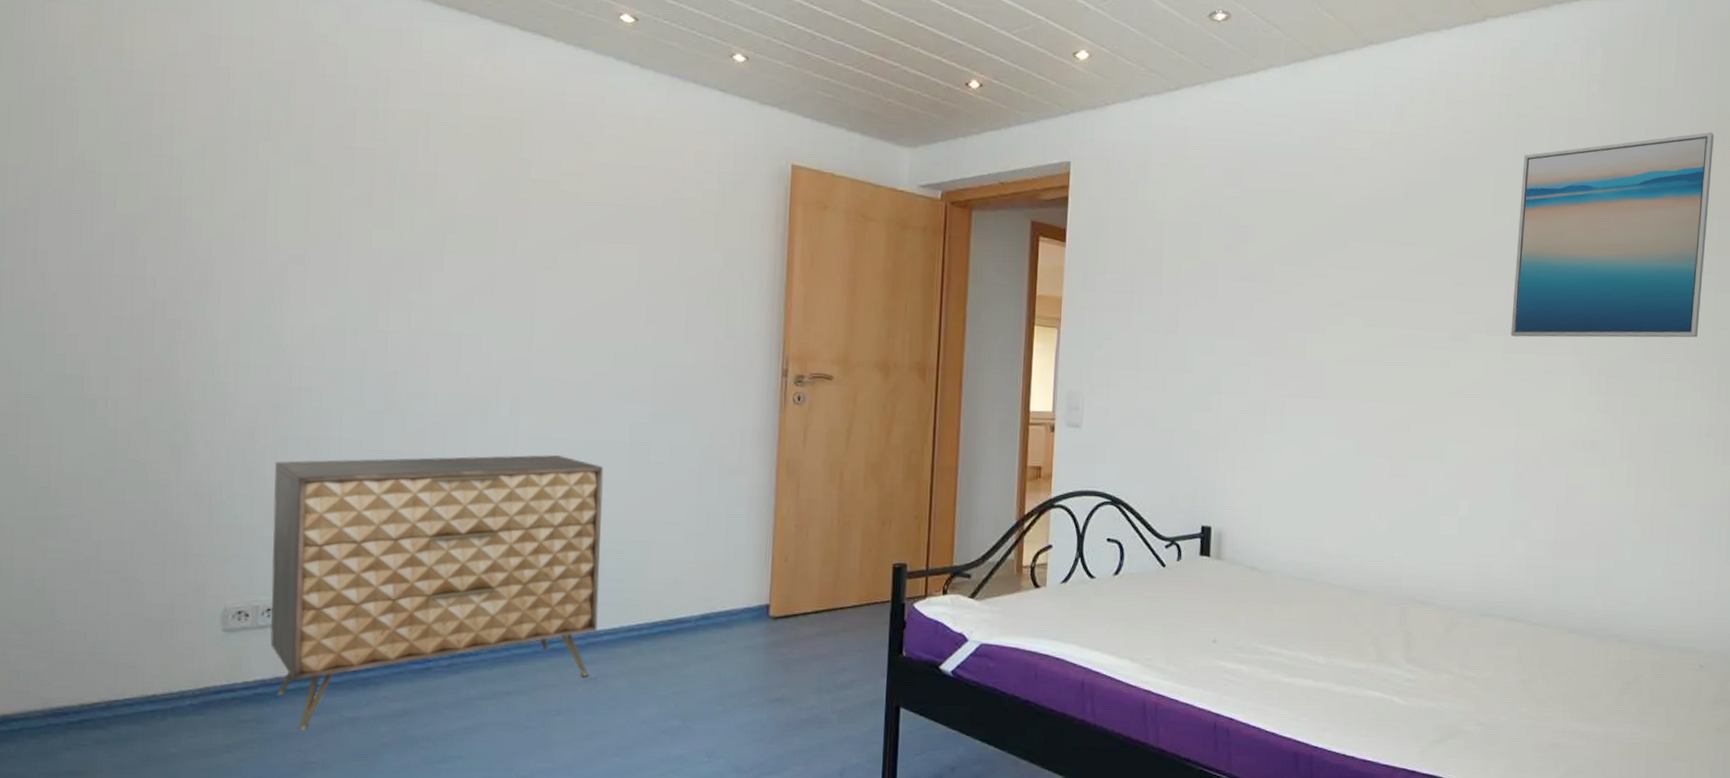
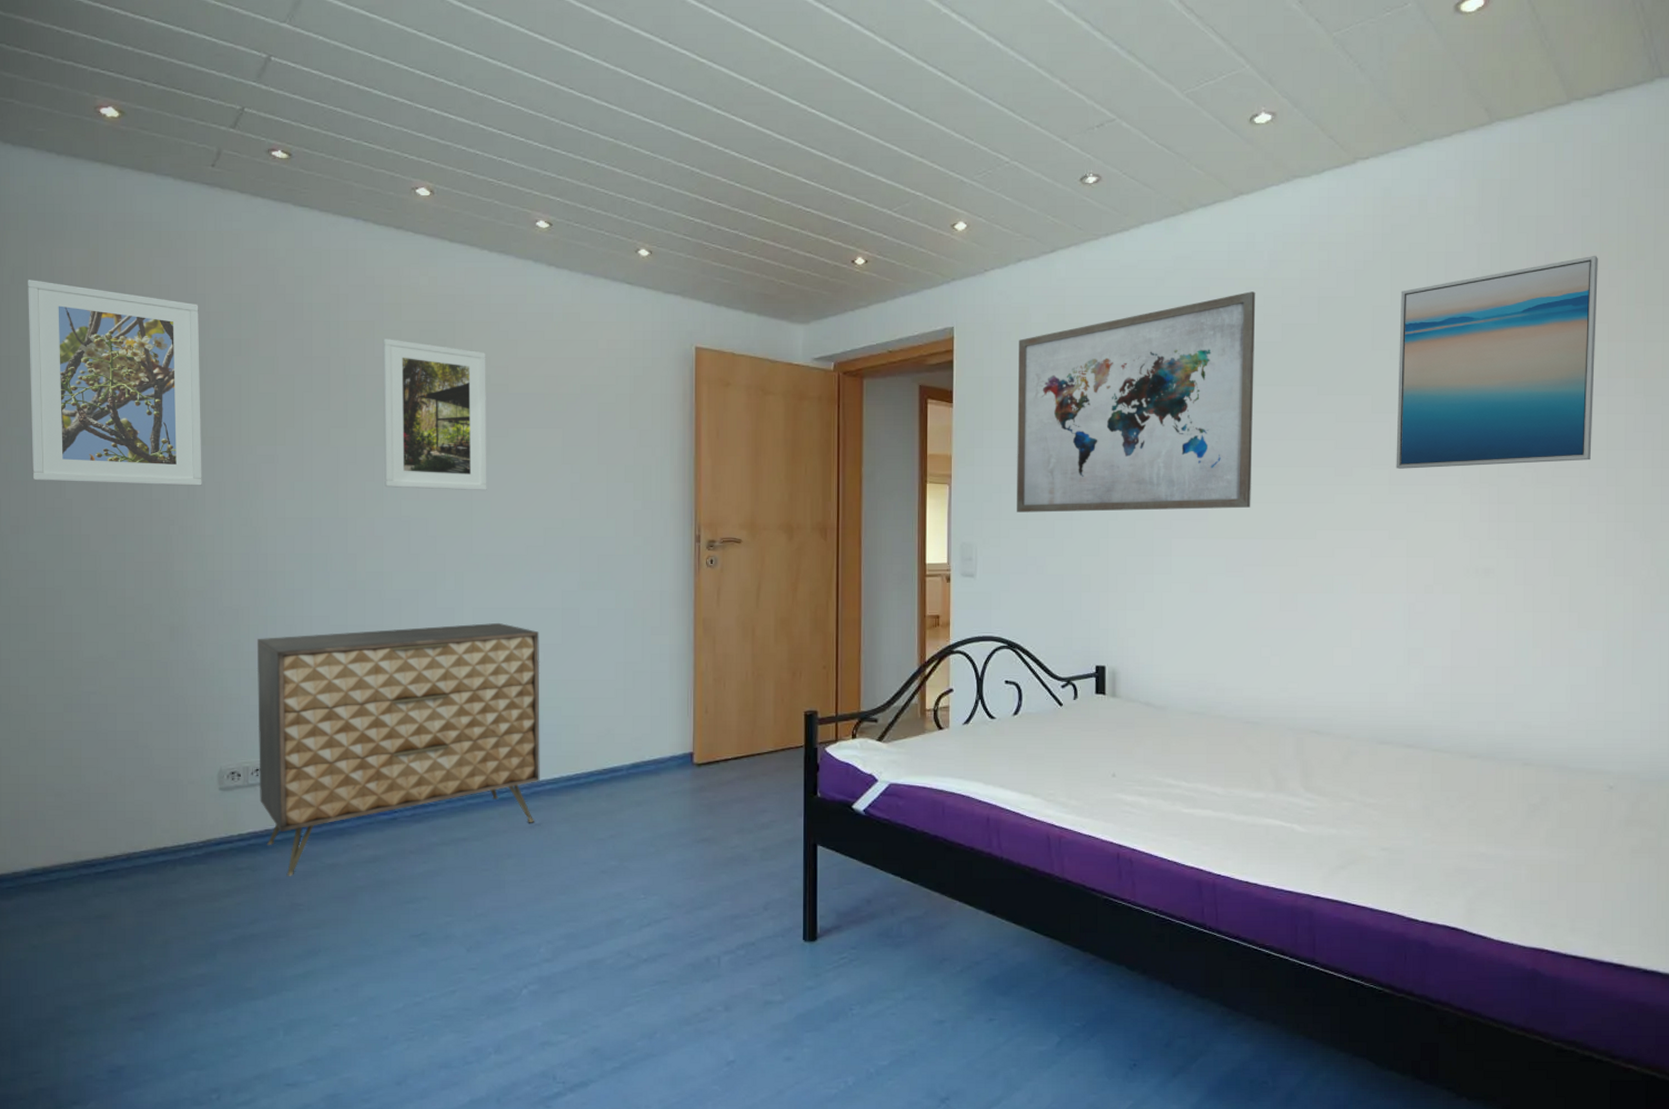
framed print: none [9,36,222,285] -> present [28,280,202,486]
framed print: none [433,133,557,309] -> present [383,339,487,491]
wall art: none [1127,145,1381,369] -> present [1017,291,1256,513]

